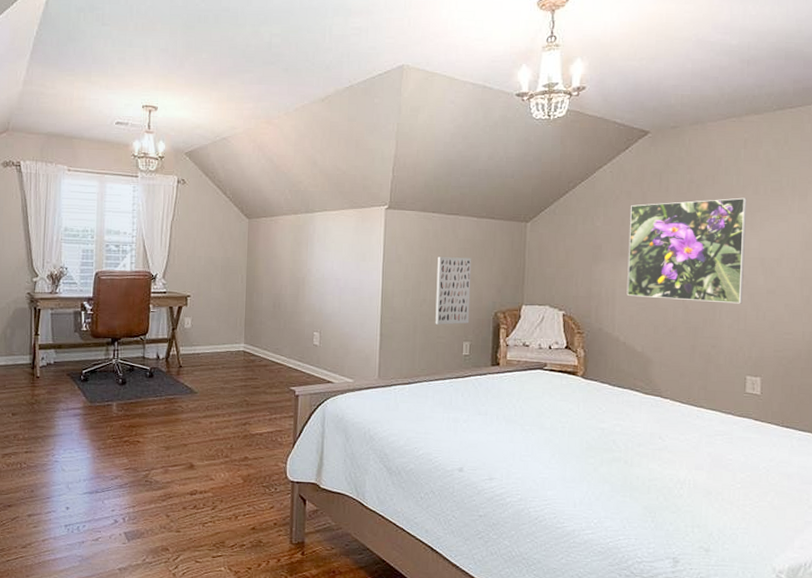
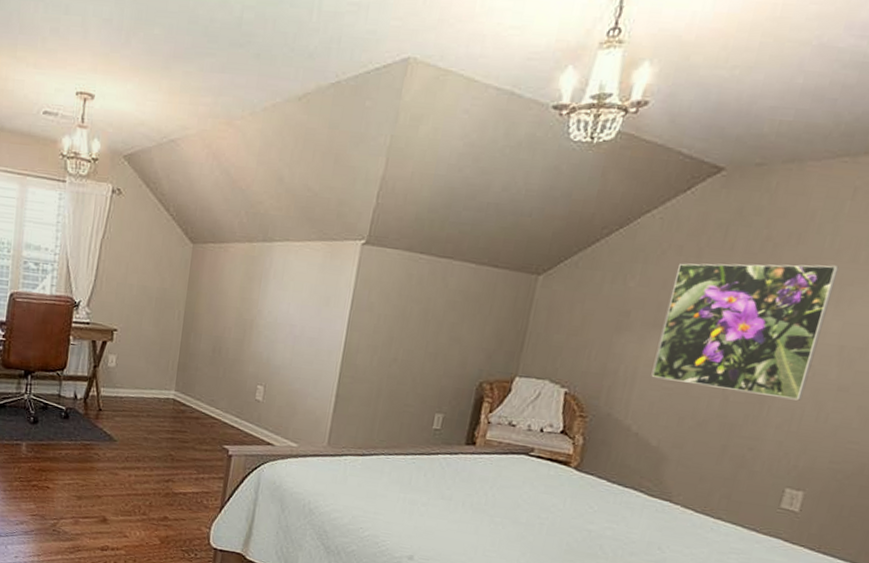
wall art: present [435,257,472,325] -> none [404,308,462,393]

